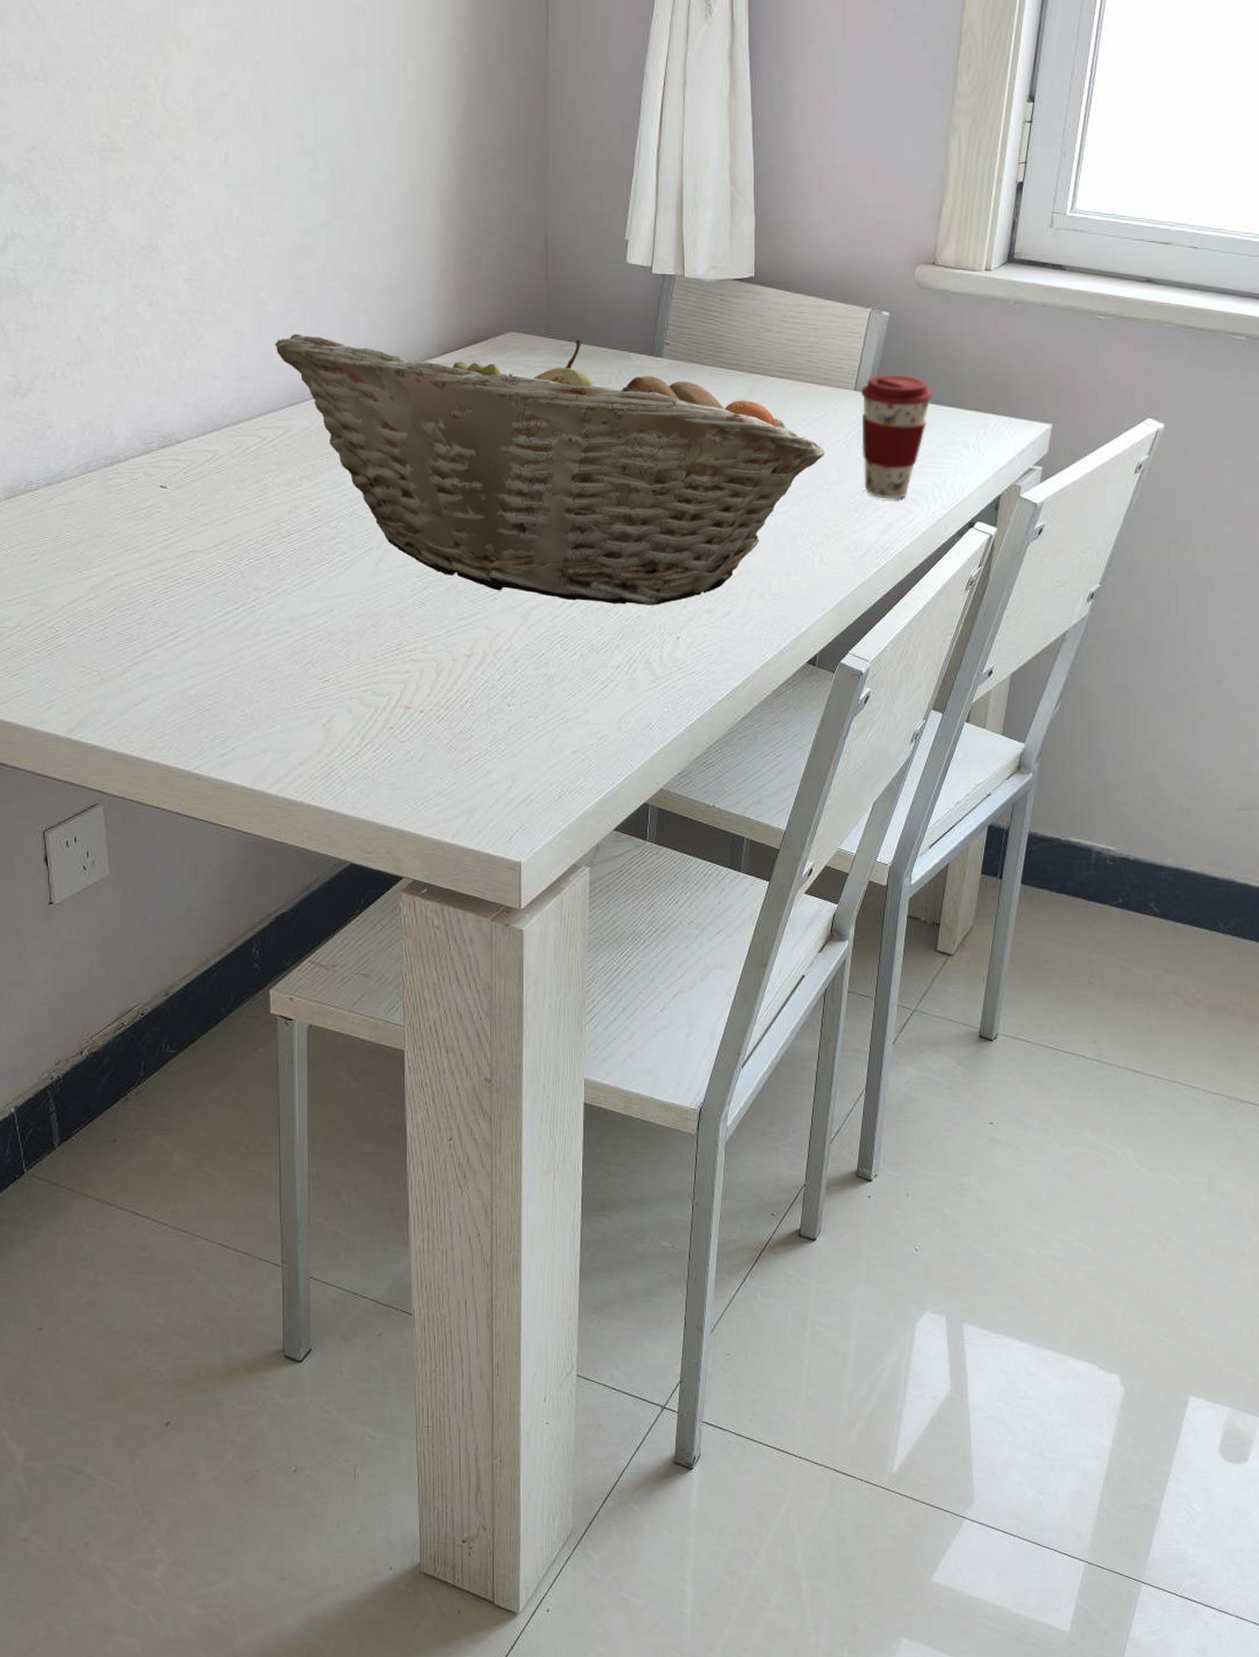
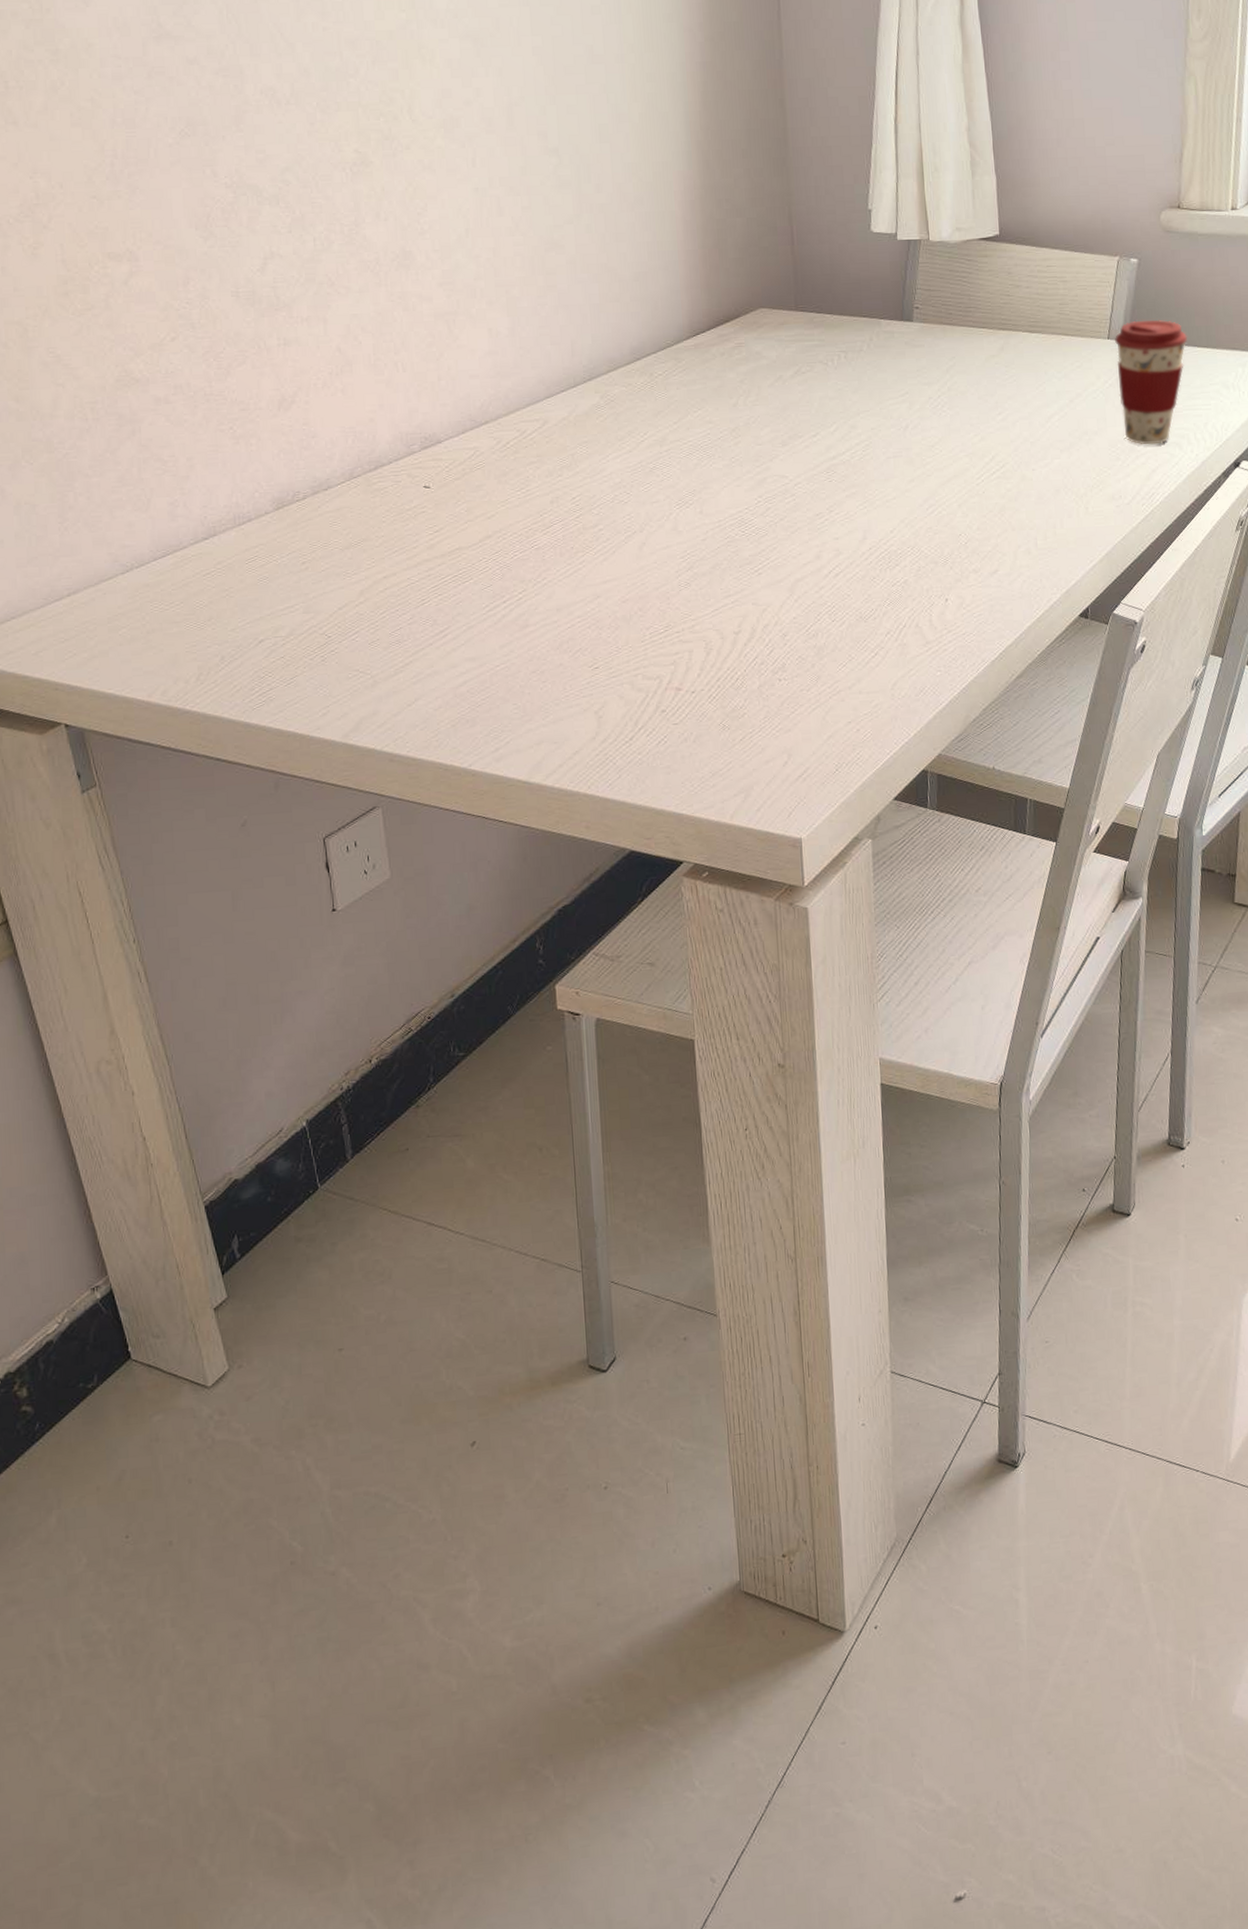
fruit basket: present [275,333,825,605] -> none [529,311,1082,571]

